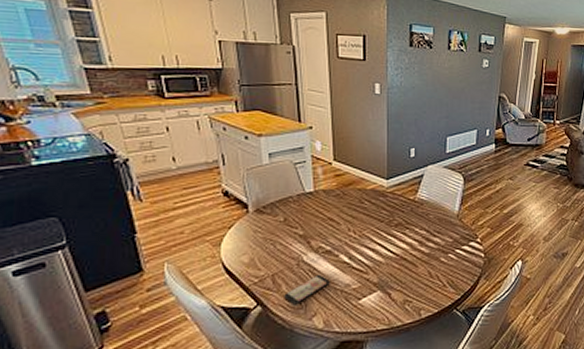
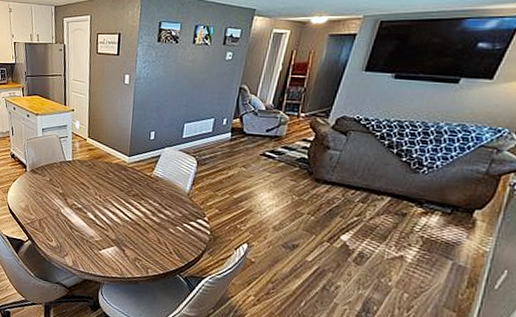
smartphone: present [284,274,330,305] -> none [46,224,79,245]

